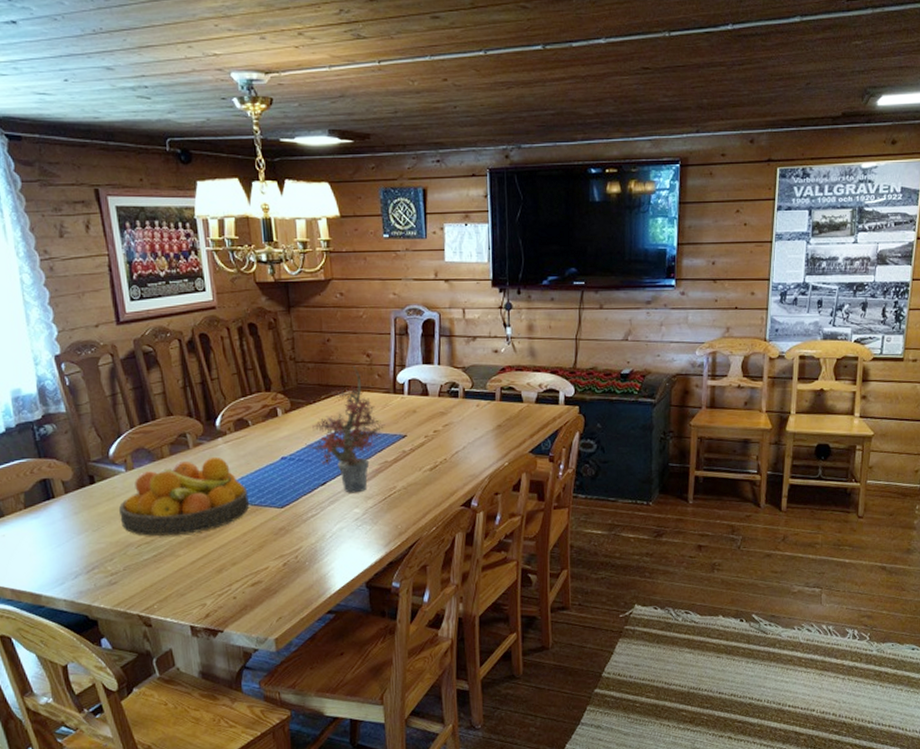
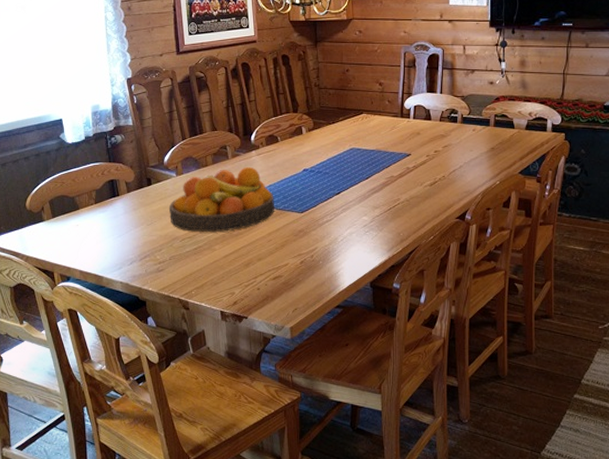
potted plant: present [305,366,385,493] -> none [324,93,393,203]

